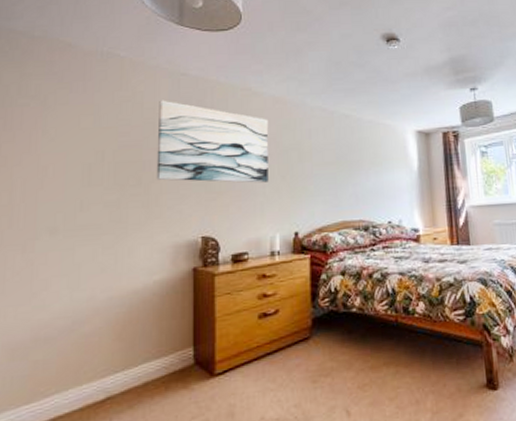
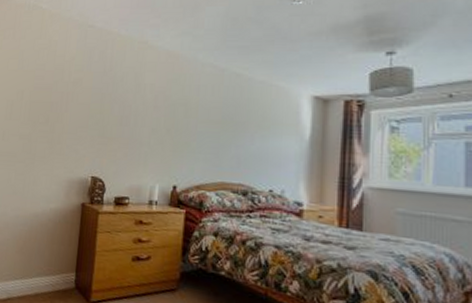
wall art: present [156,100,269,183] -> none [60,49,160,134]

